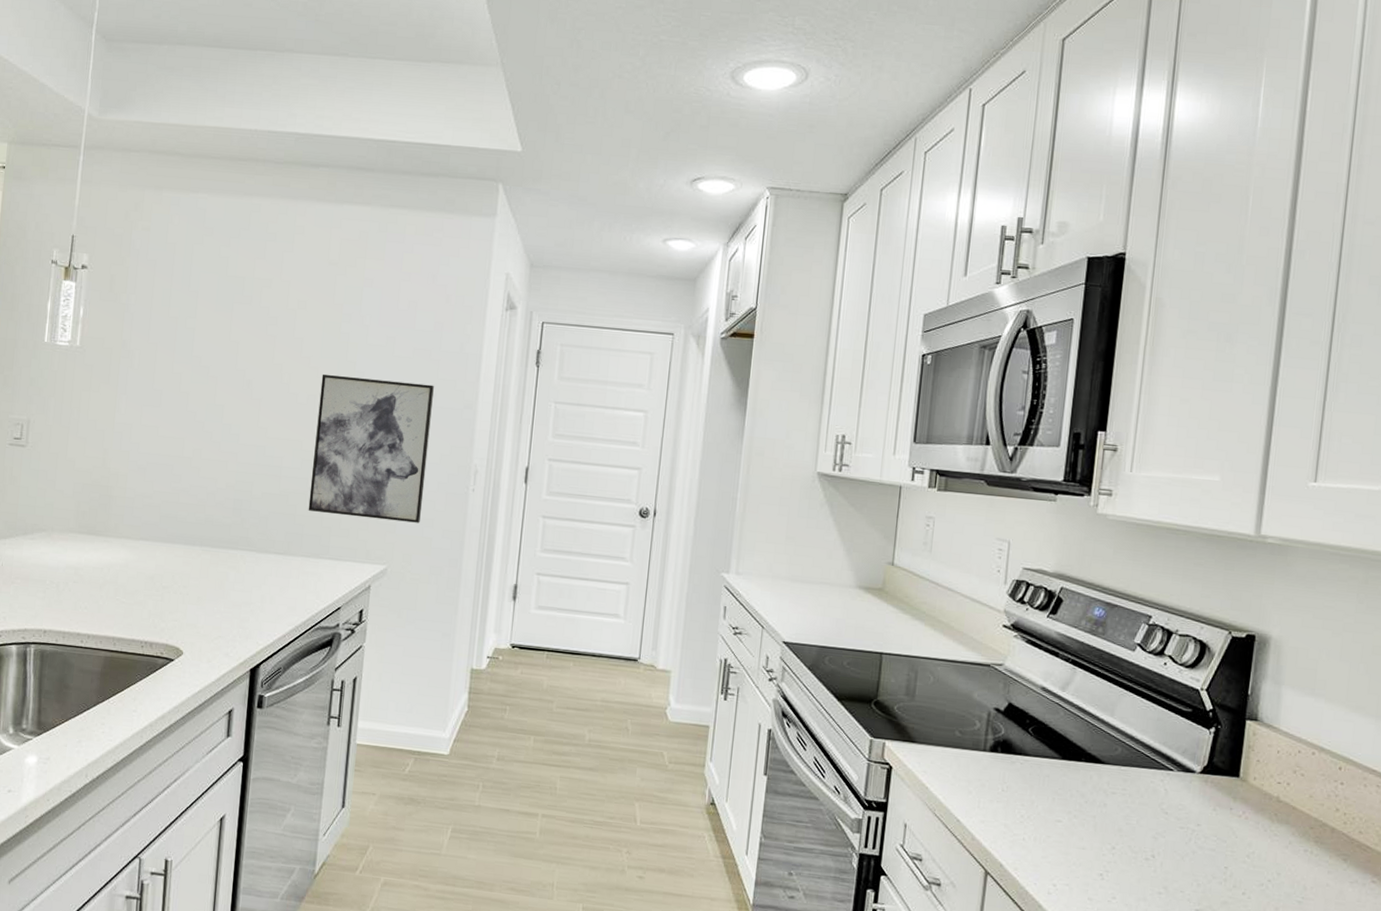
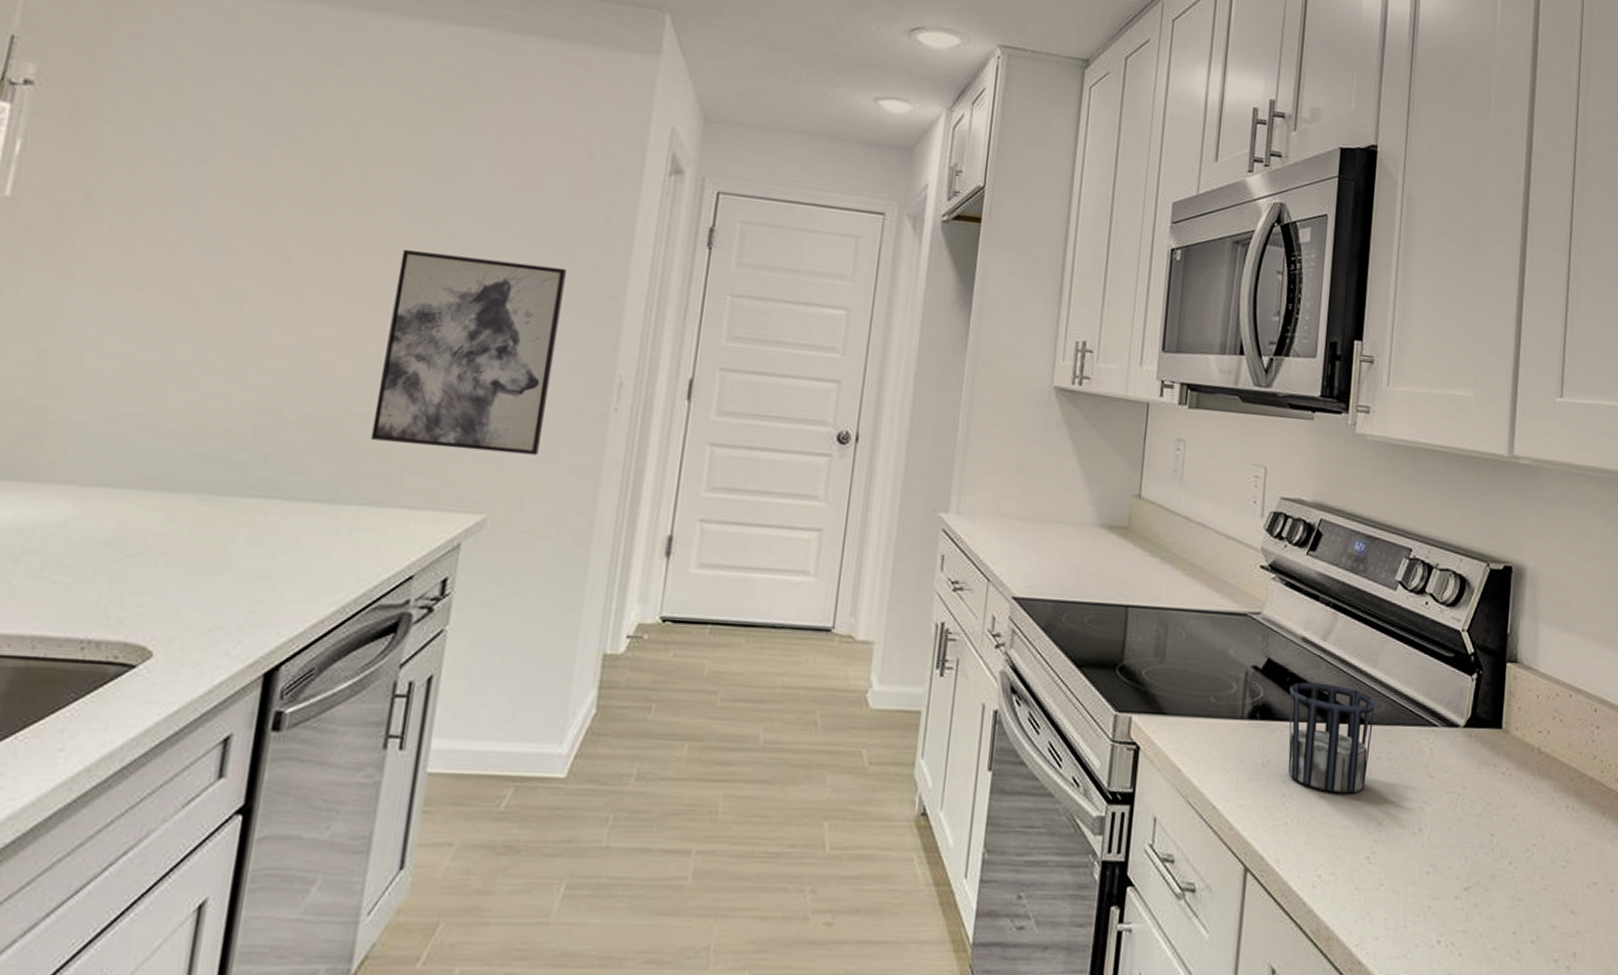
cup: none [1026,724,1112,820] -> present [1287,681,1376,794]

